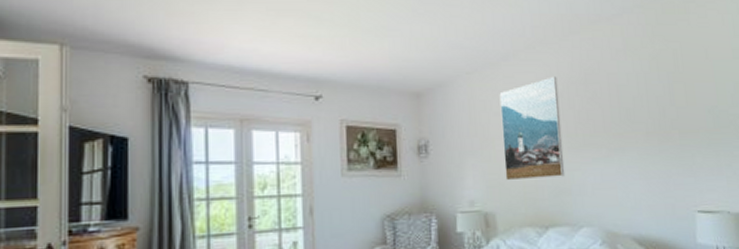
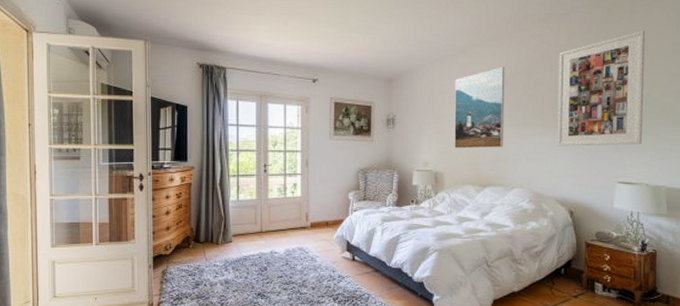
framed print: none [615,34,717,172] -> present [557,30,646,147]

